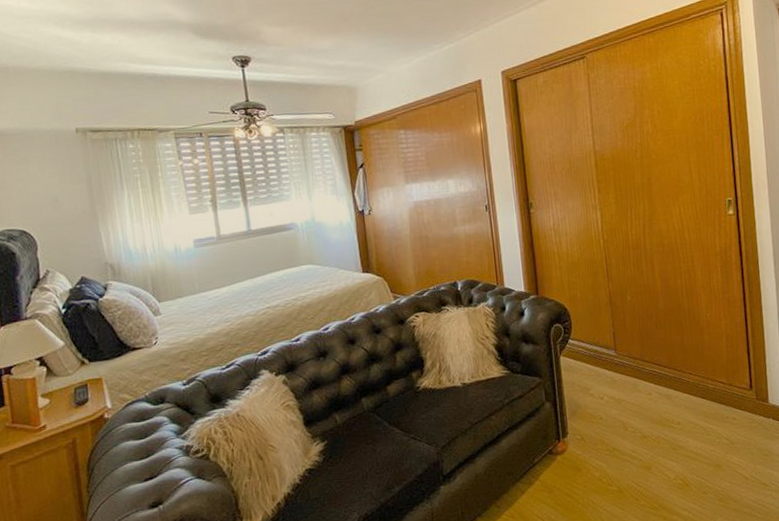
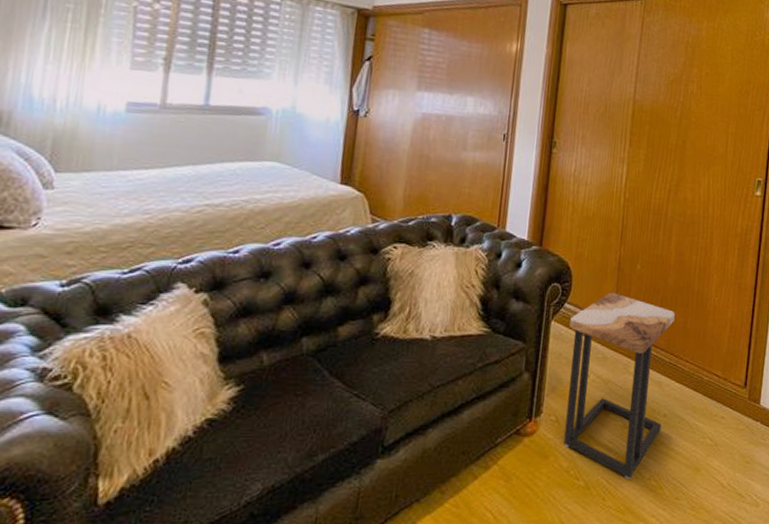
side table: none [576,324,678,481] -> present [563,292,675,479]

